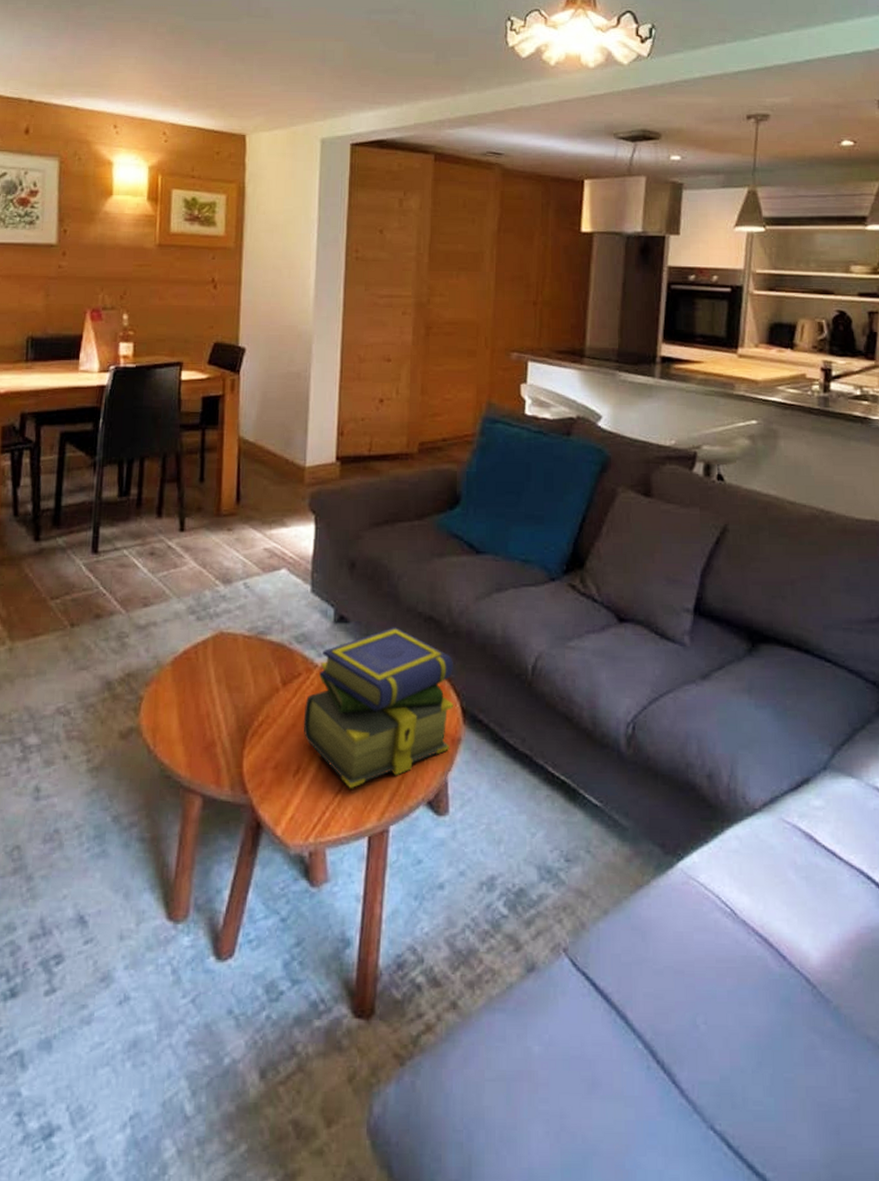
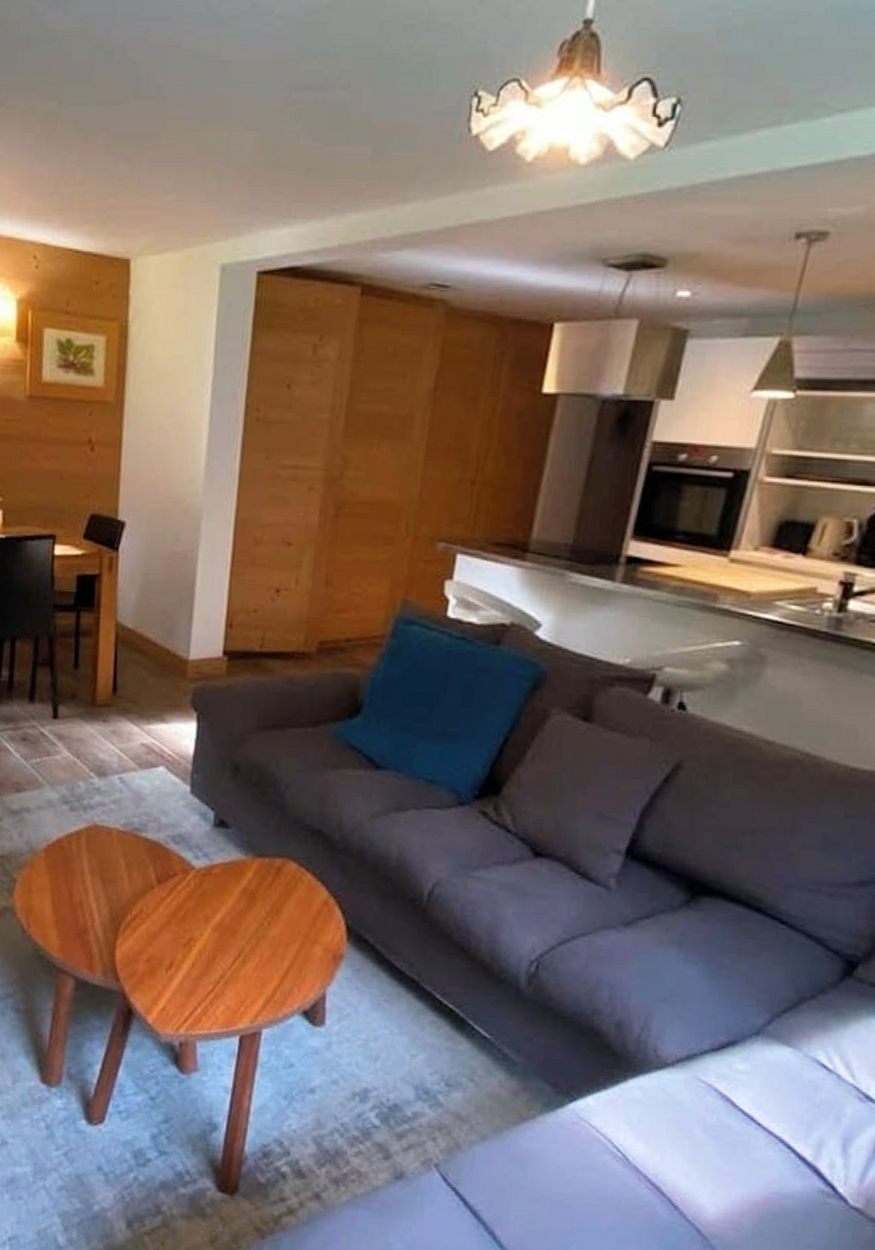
stack of books: present [303,627,454,788] -> none [177,837,341,989]

